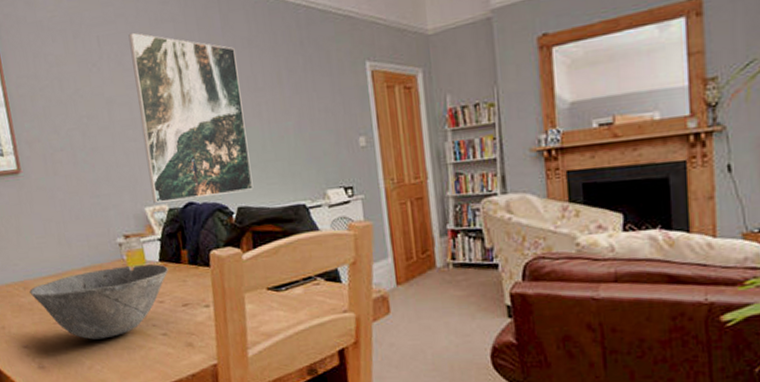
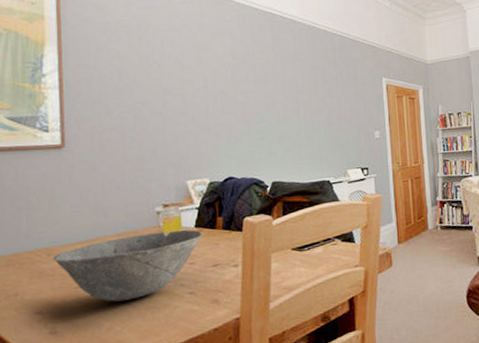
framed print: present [128,32,254,203] -> none [190,40,287,177]

